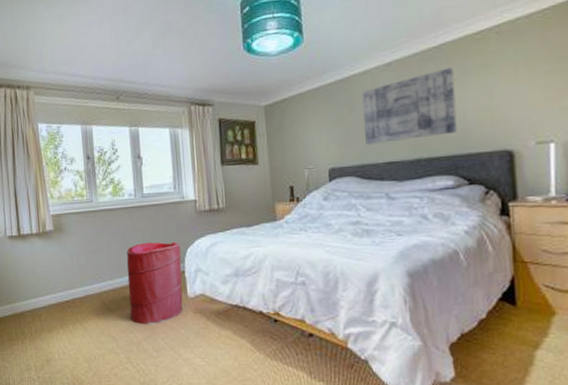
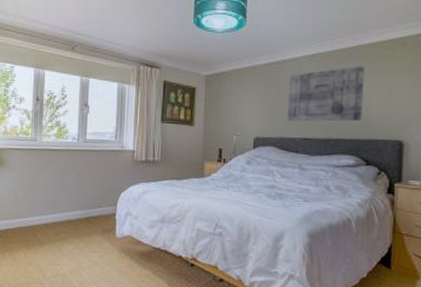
laundry hamper: present [127,242,183,325] -> none [59,184,115,260]

